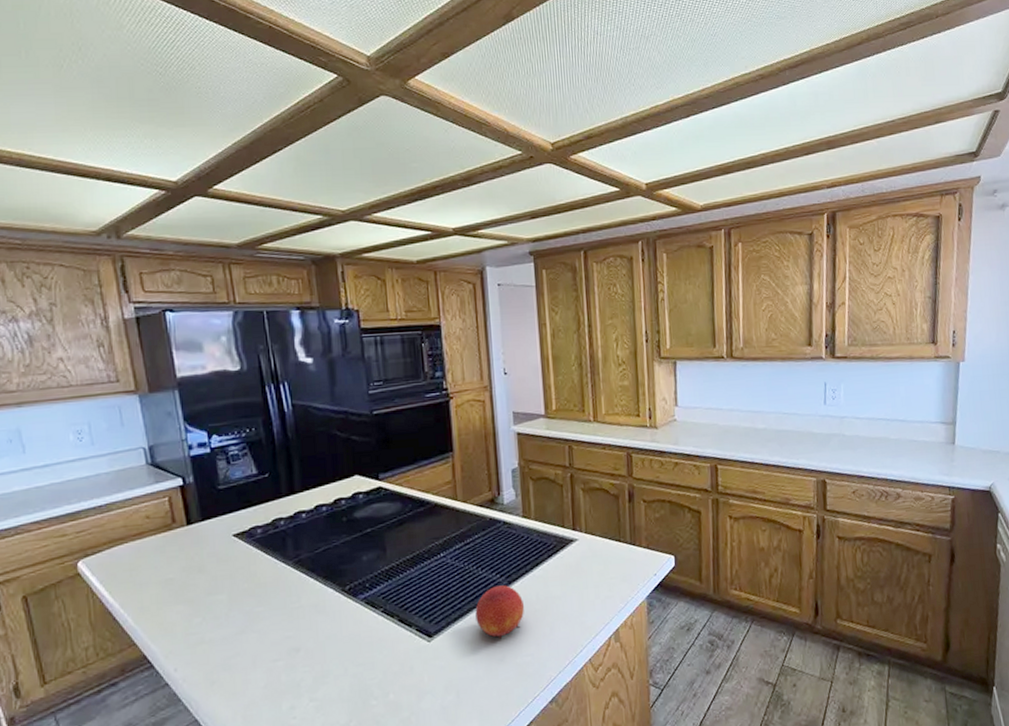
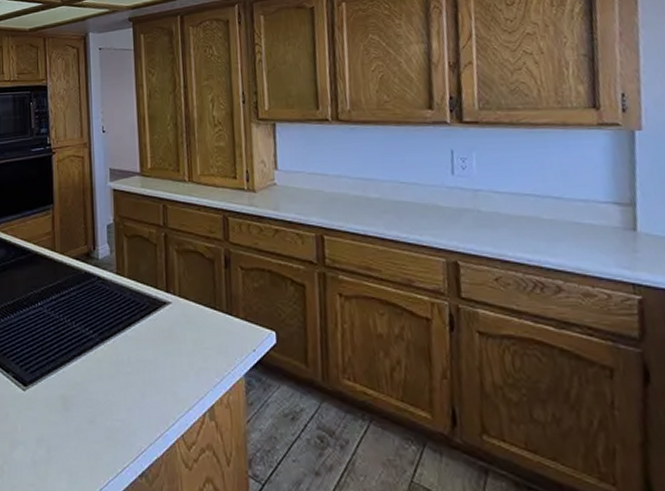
fruit: present [475,585,525,640] -> none [68,342,117,399]

